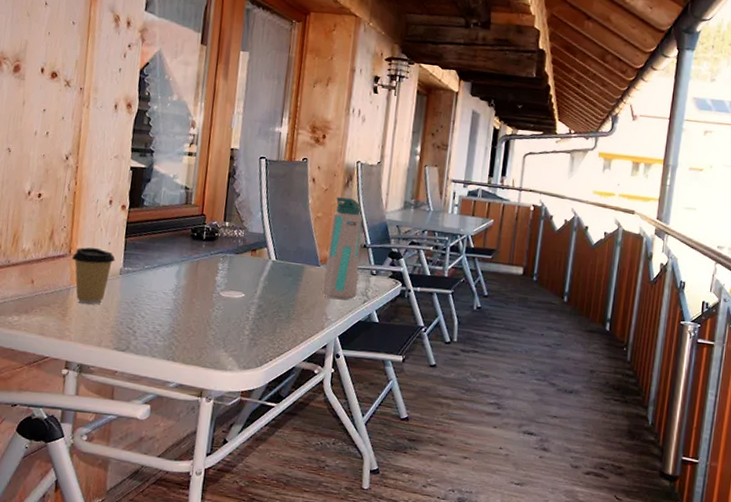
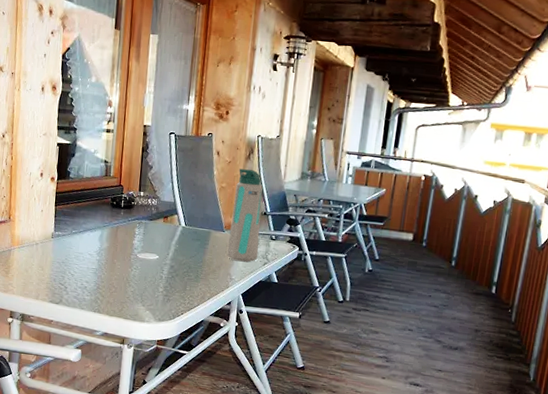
coffee cup: present [71,247,116,305] -> none [11,214,48,264]

